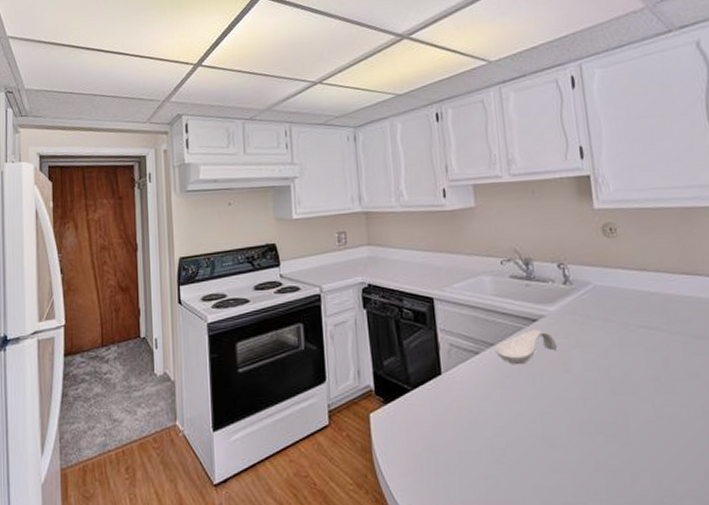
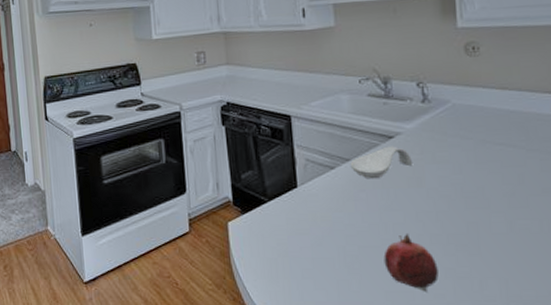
fruit: none [532,422,590,488] -> present [383,232,439,292]

